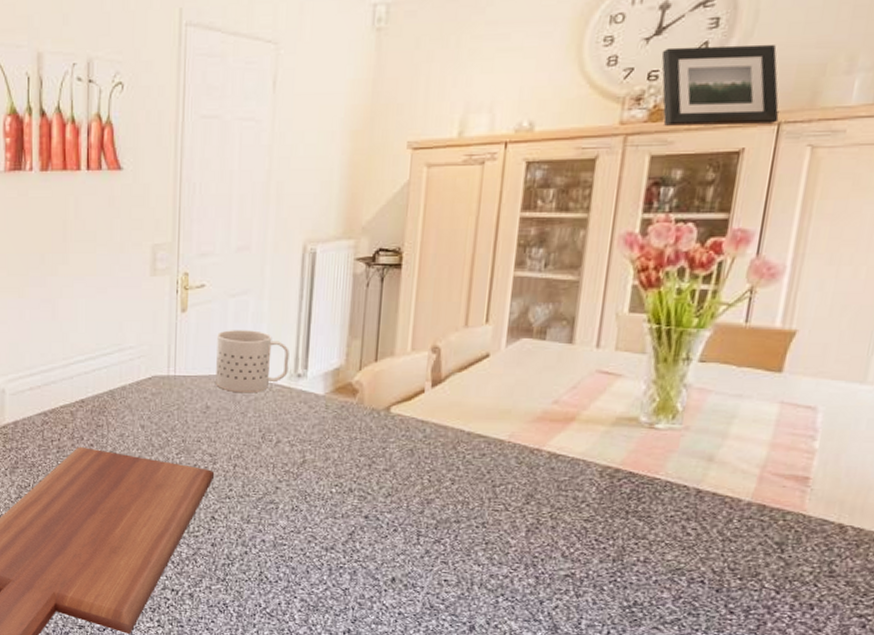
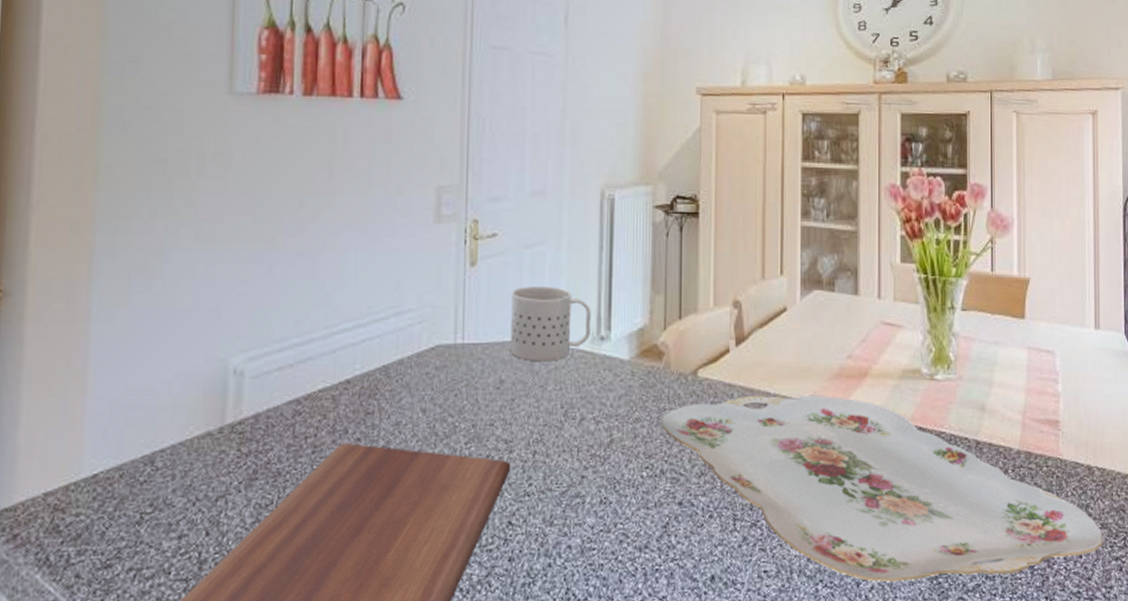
serving tray: none [352,432,846,615] -> present [662,394,1102,583]
picture frame: present [661,44,779,126] -> none [899,18,990,91]

